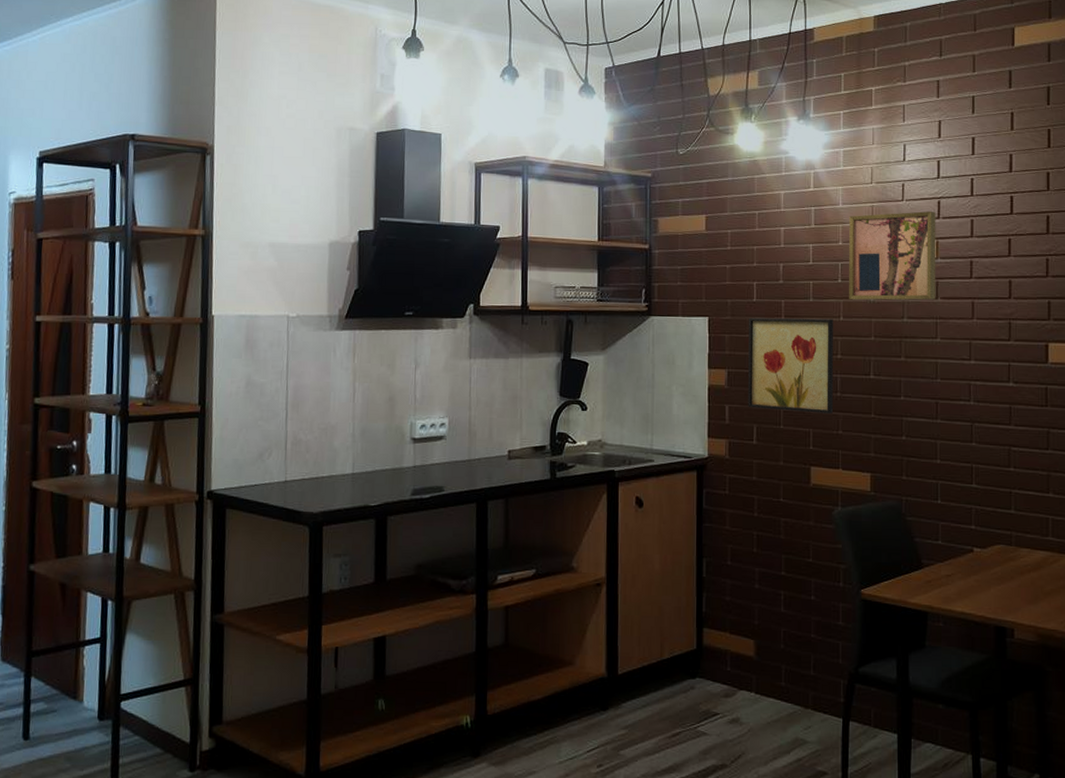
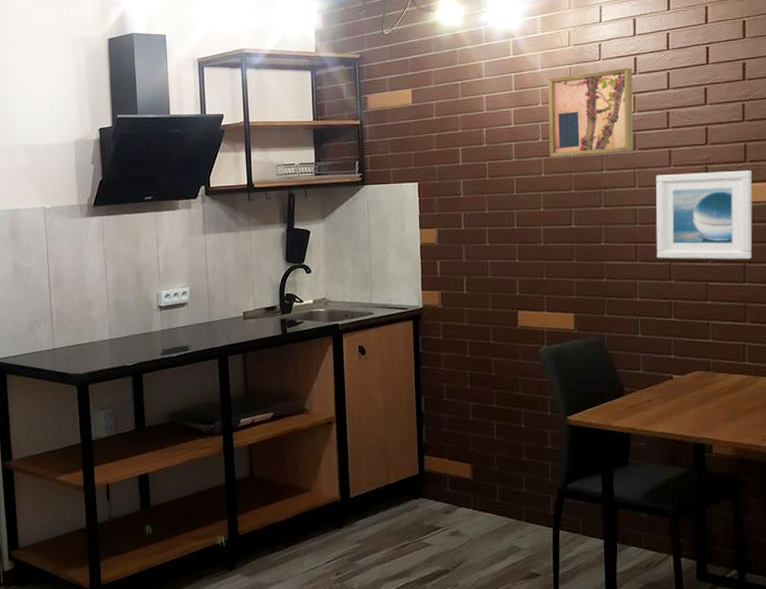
wall art: present [748,317,833,414] -> none [456,176,537,263]
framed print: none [957,327,1056,425] -> present [656,171,753,260]

